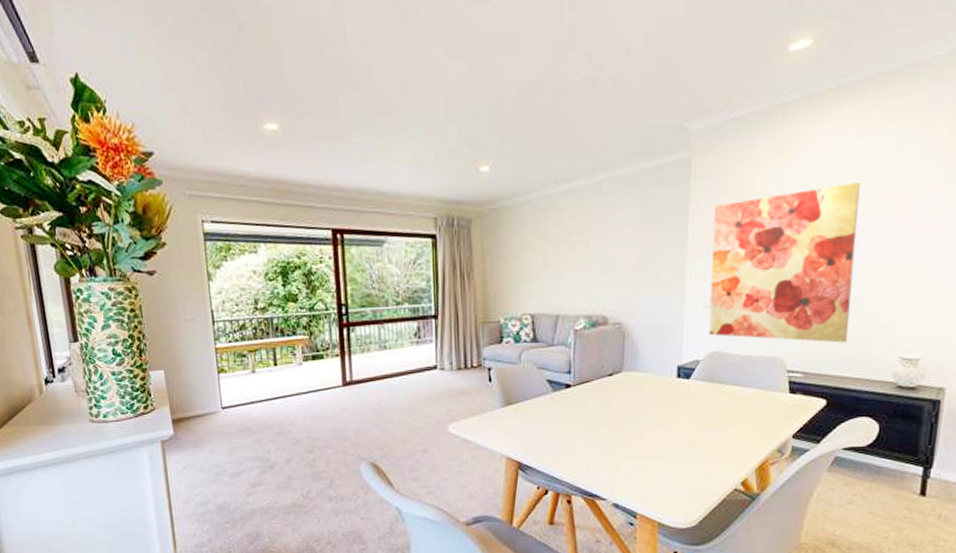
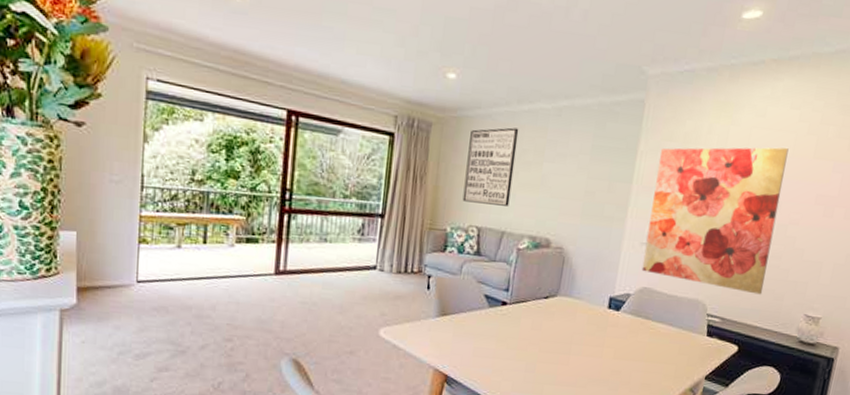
wall art: none [511,210,560,291] -> present [462,127,519,206]

